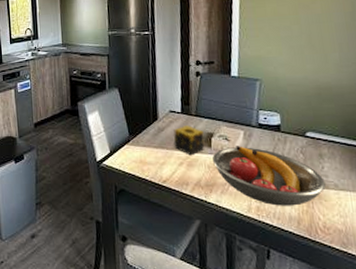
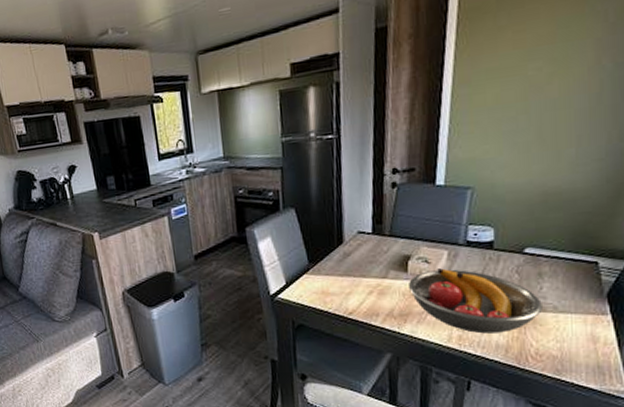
candle: present [173,124,205,155] -> none [362,247,400,282]

